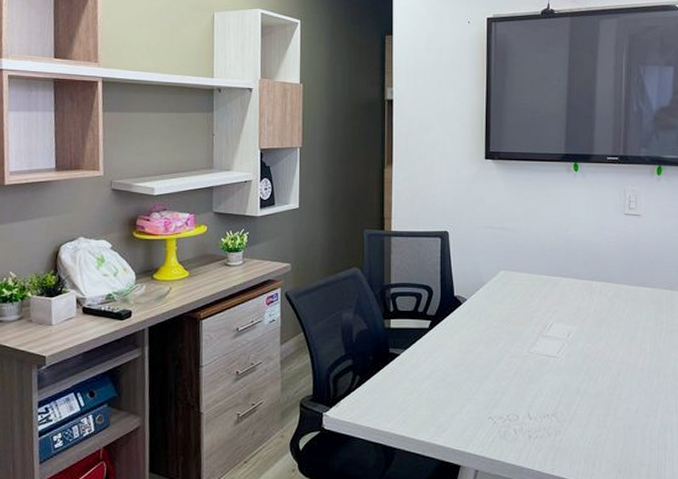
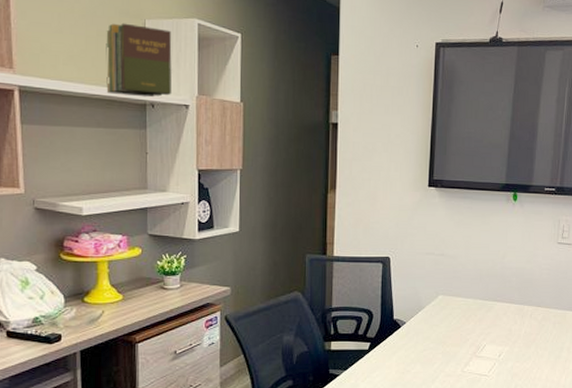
books: none [178,16,238,83] -> present [105,23,172,98]

